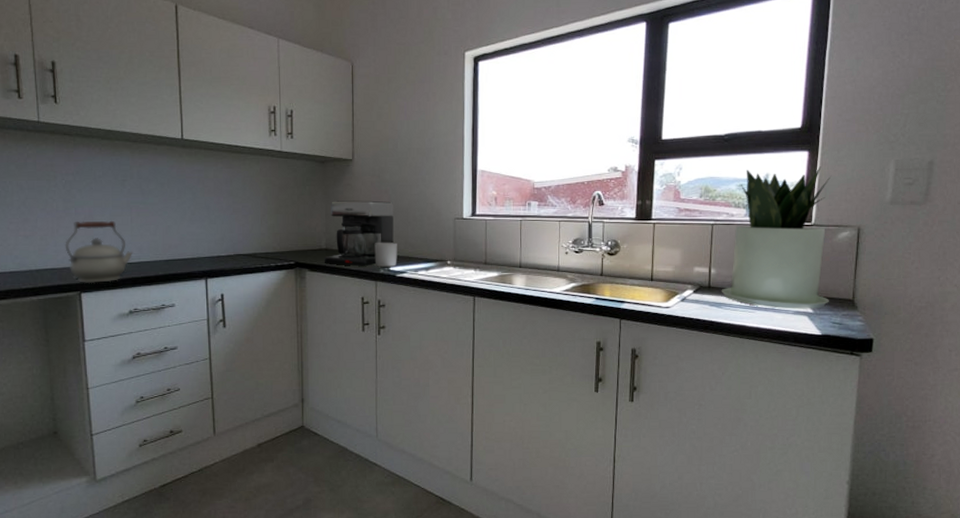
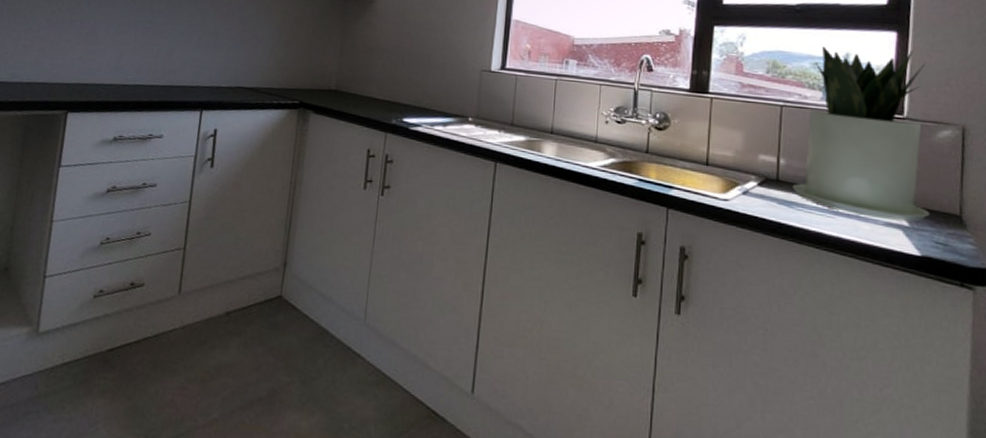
kettle: present [65,220,134,284] -> none [61,35,131,104]
coffee maker: present [325,200,394,267] -> none [332,38,415,115]
mug: present [374,242,398,267] -> none [387,89,415,118]

